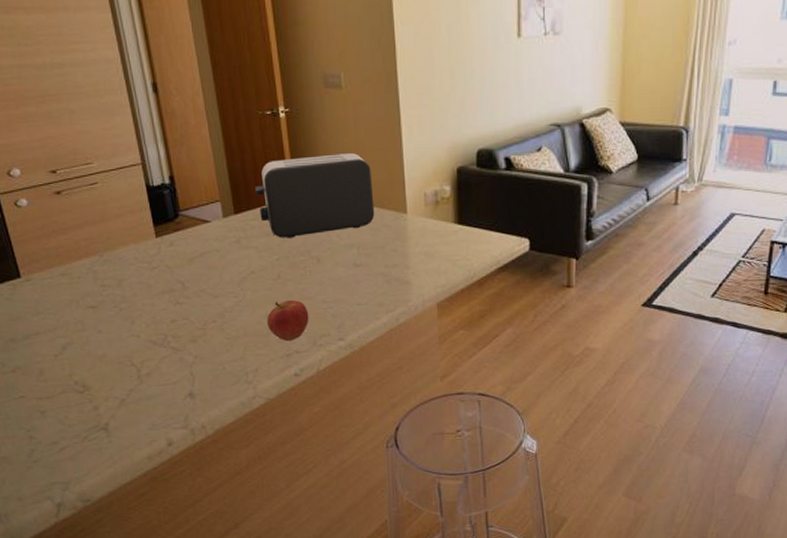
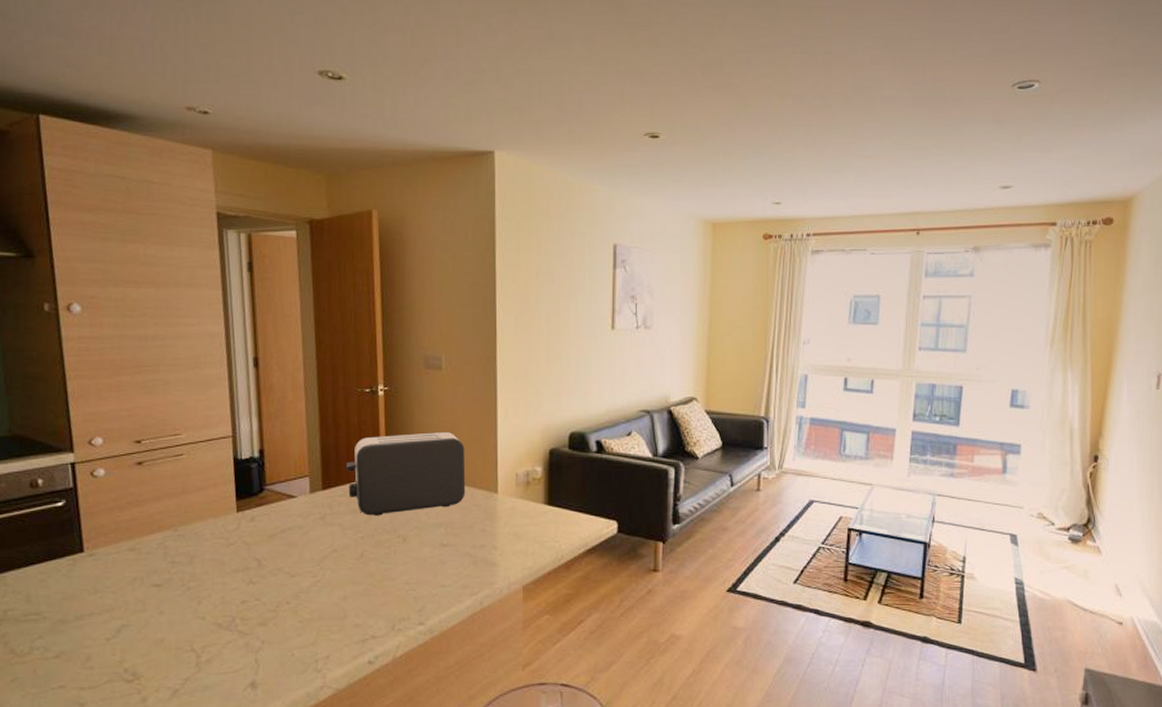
apple: present [266,299,309,341] -> none [344,580,389,626]

